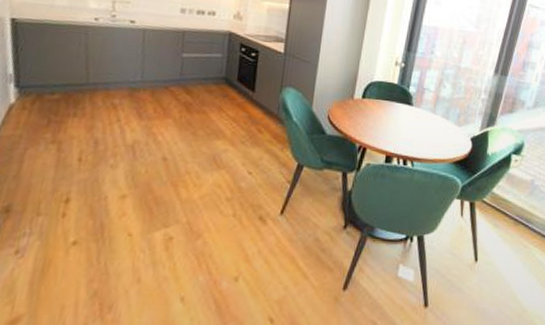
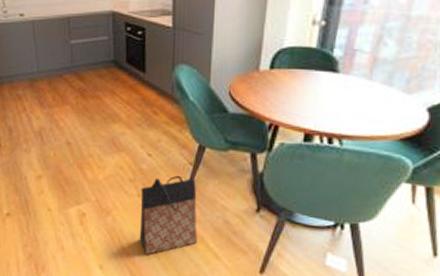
bag: none [229,193,292,281] -> present [139,175,198,255]

